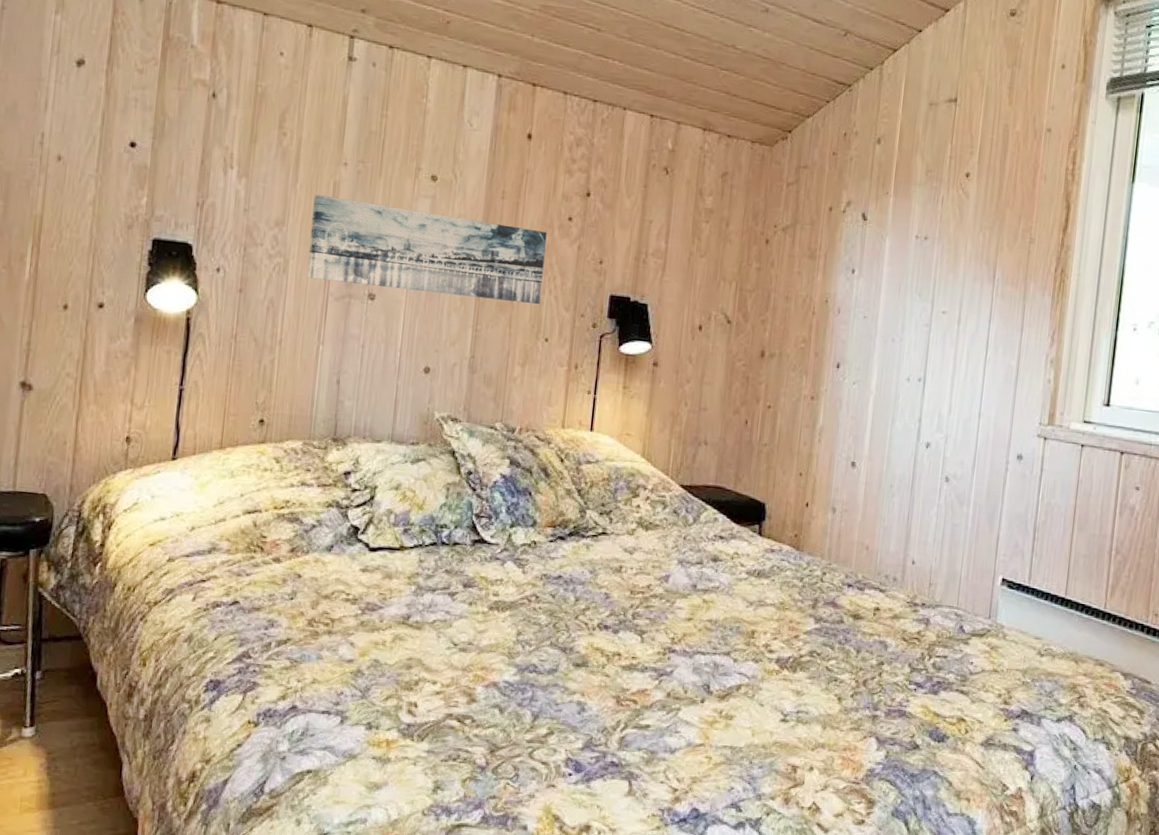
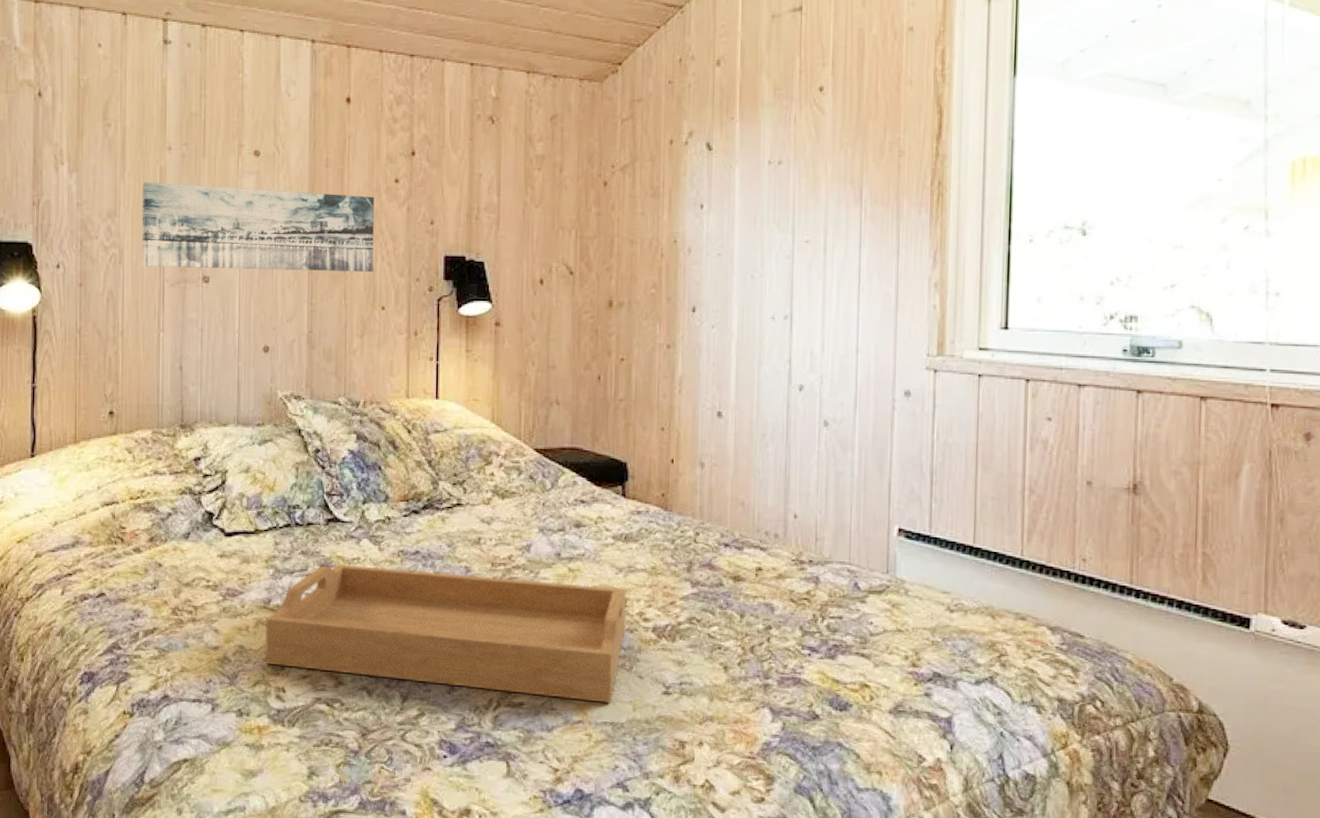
serving tray: none [399,584,756,728] -> present [265,564,627,703]

